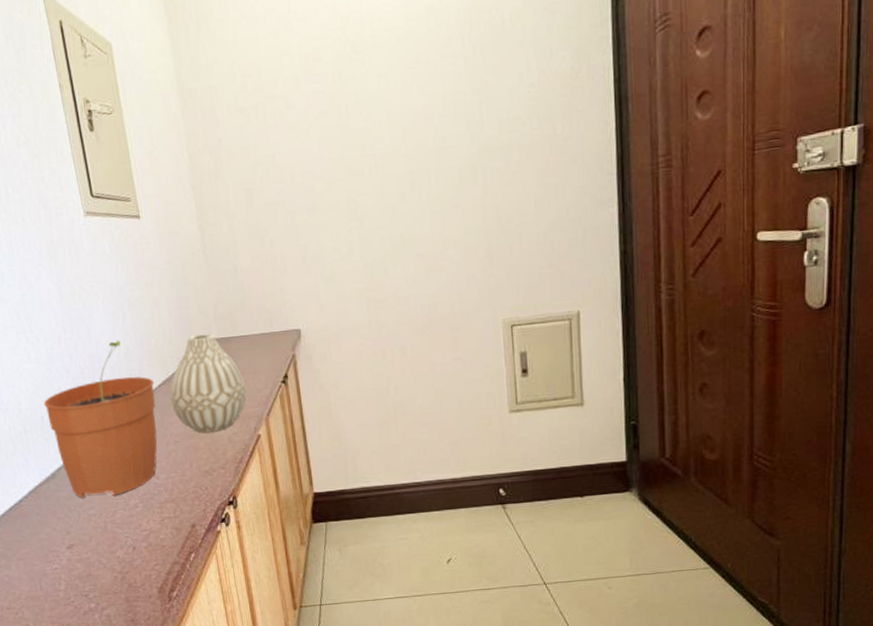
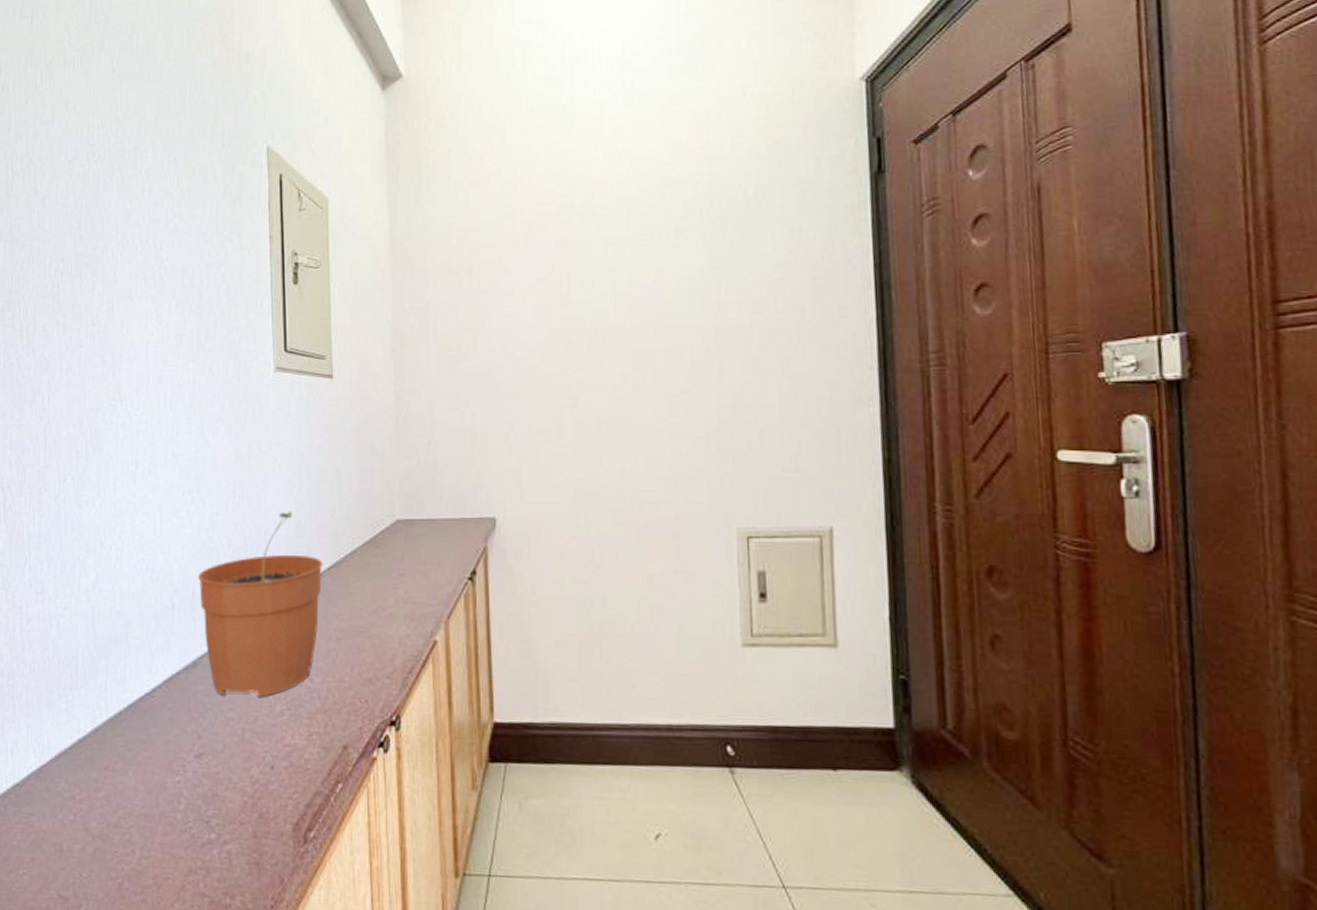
vase: present [170,333,247,433] -> none [338,513,427,631]

